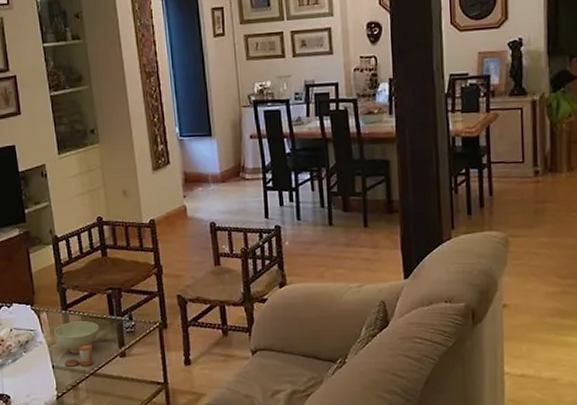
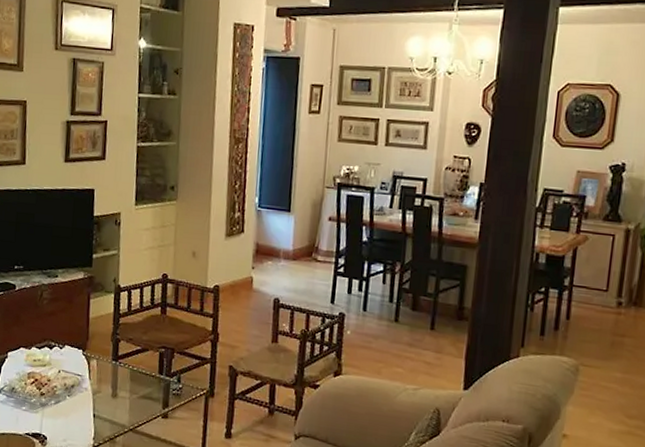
bowl: present [53,321,99,353] -> none [100,373,146,406]
candle: present [64,343,93,367] -> none [106,397,137,421]

